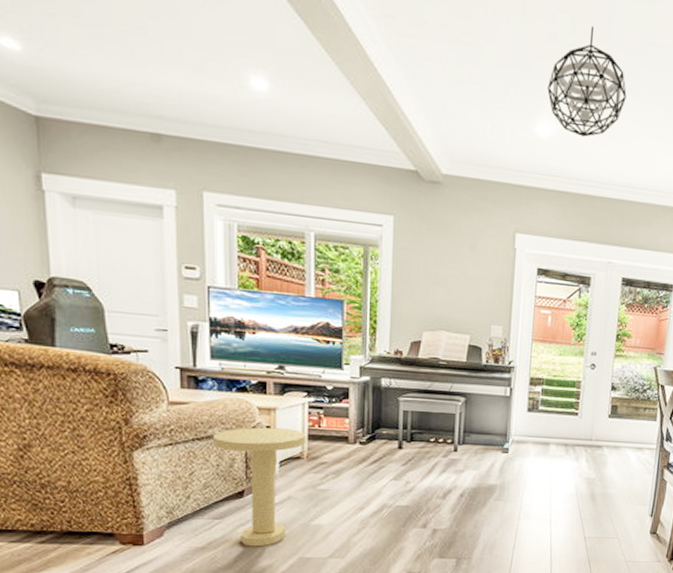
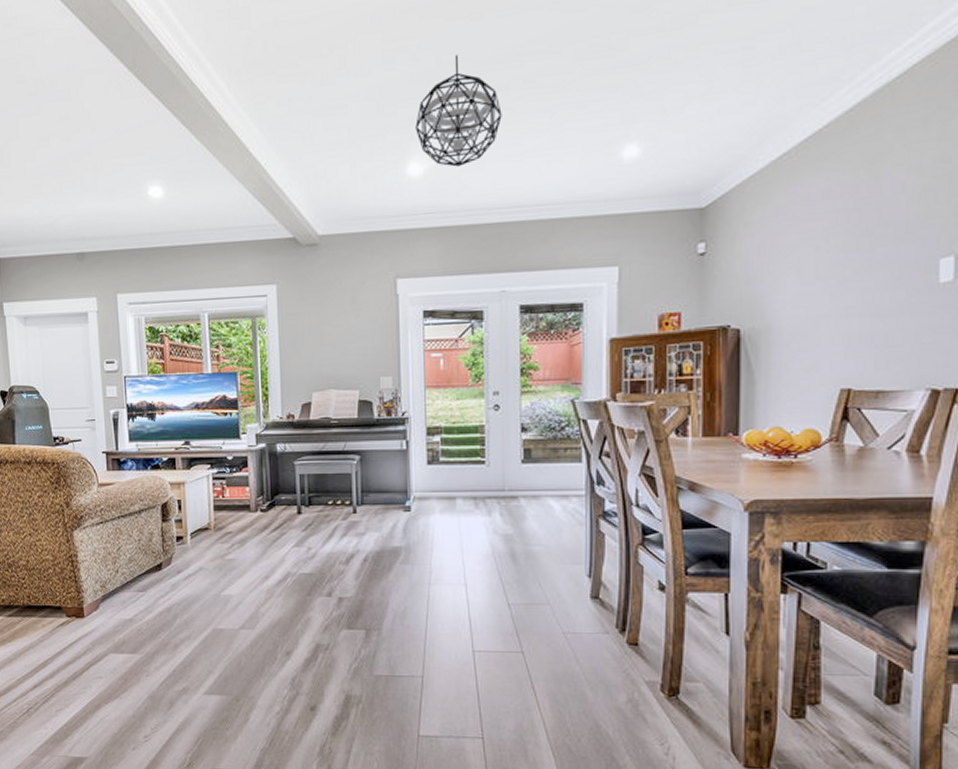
side table: present [214,427,306,547] -> none [135,501,213,618]

